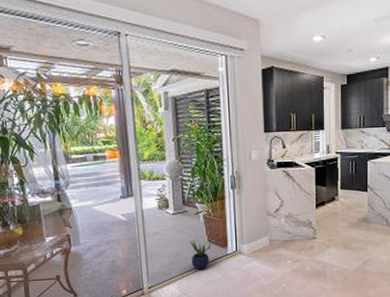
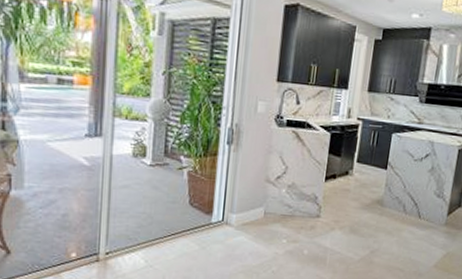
potted plant: present [190,240,211,270] -> none [164,200,193,238]

